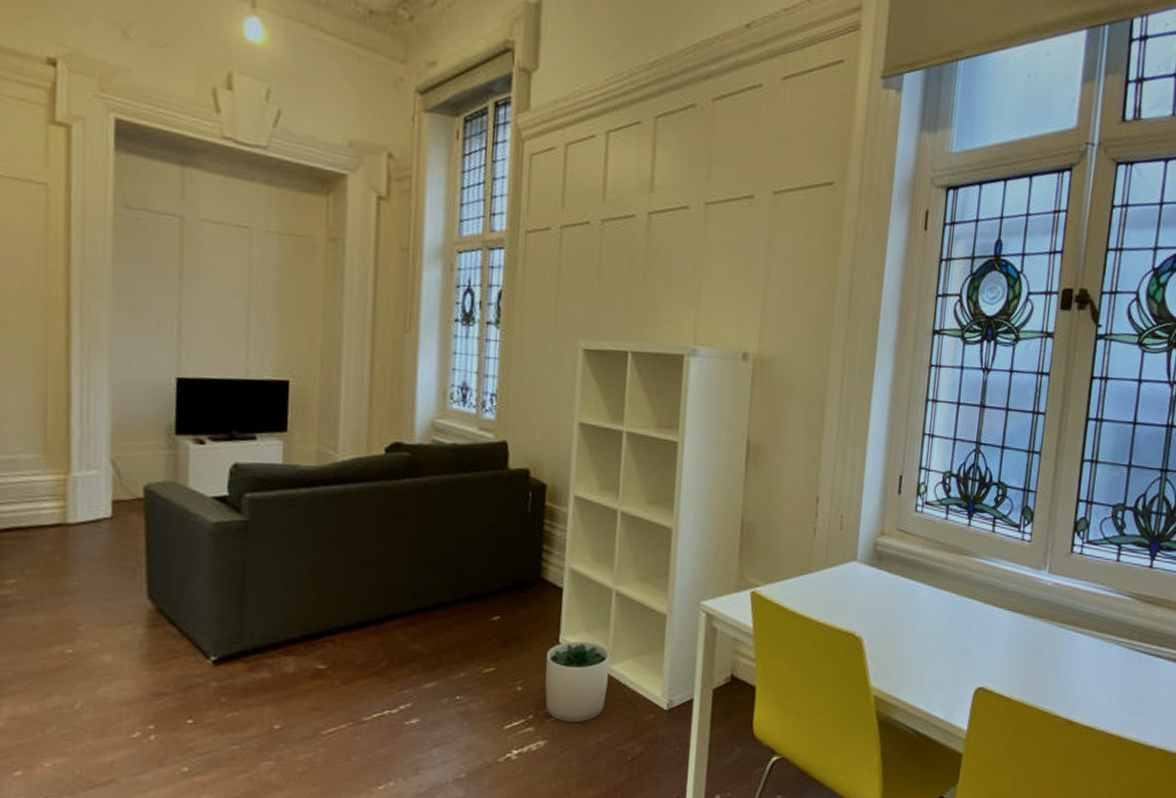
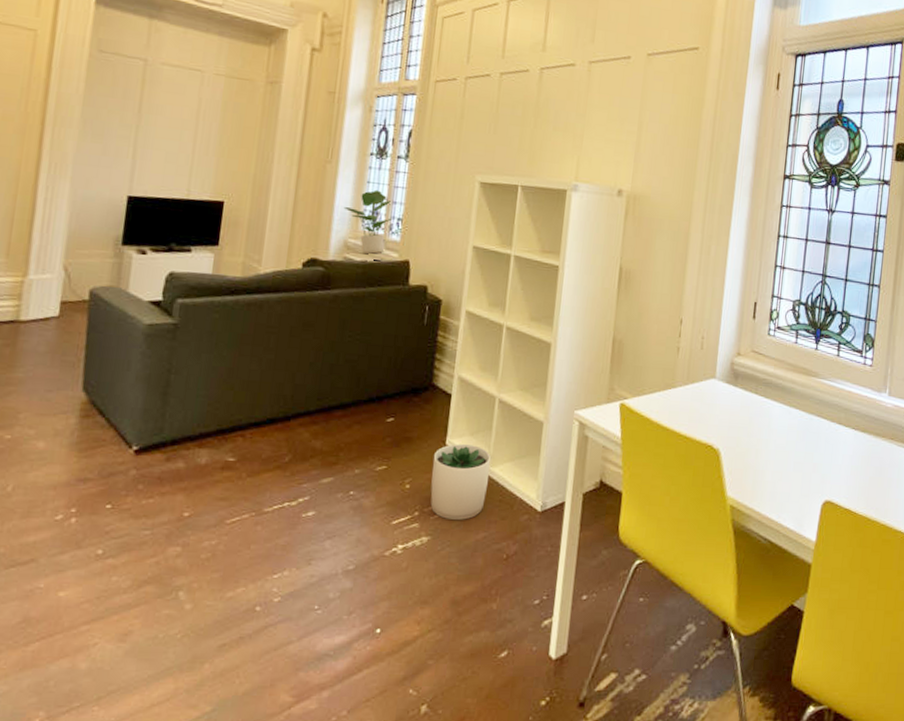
potted plant: none [428,361,484,436] -> present [343,190,392,255]

